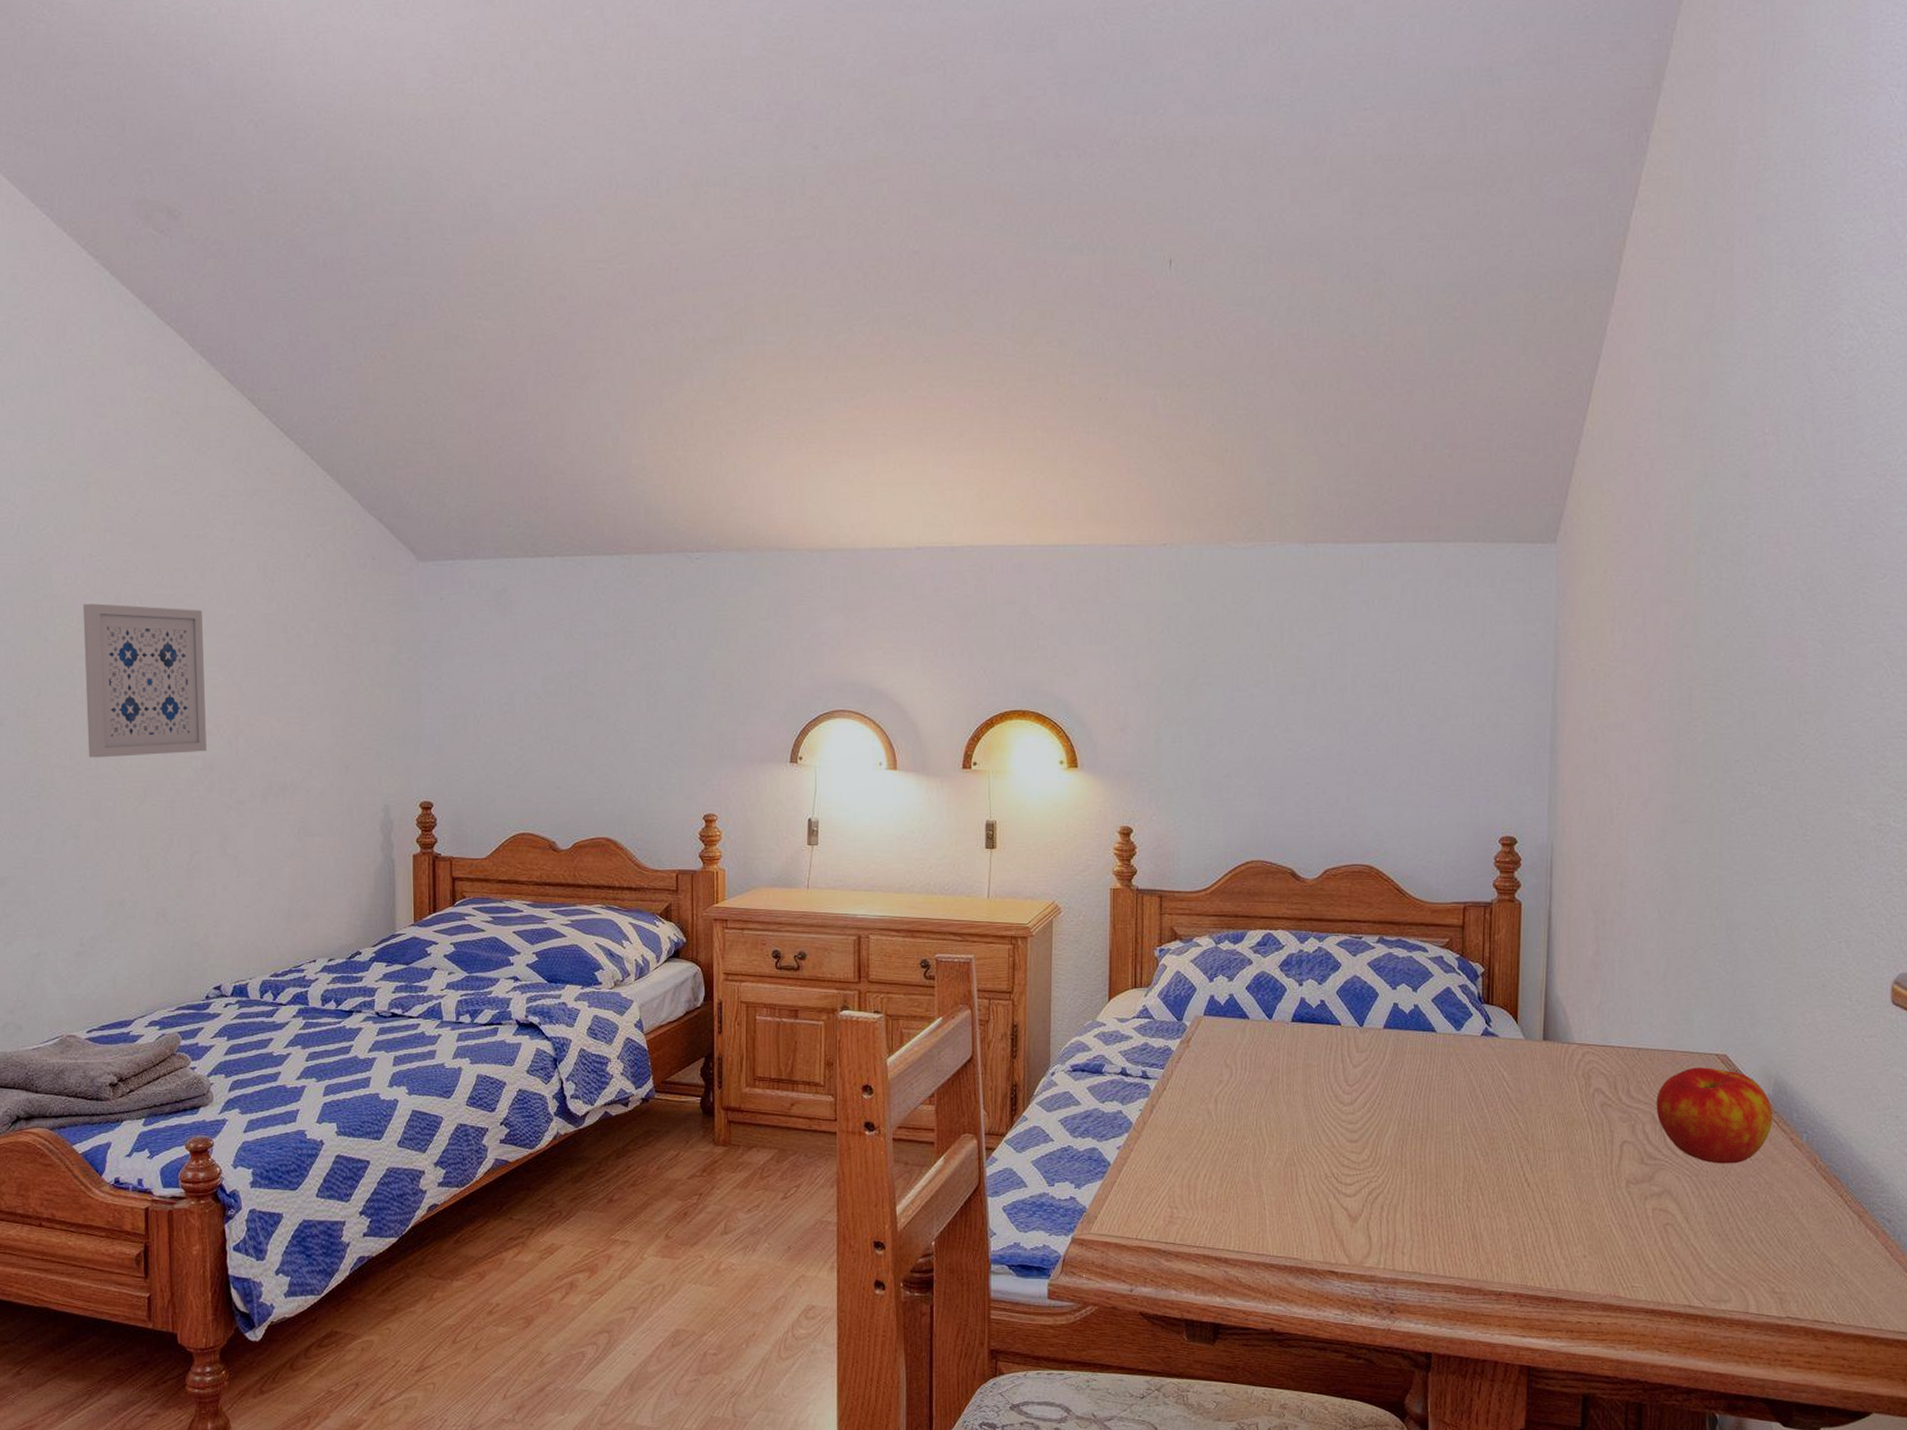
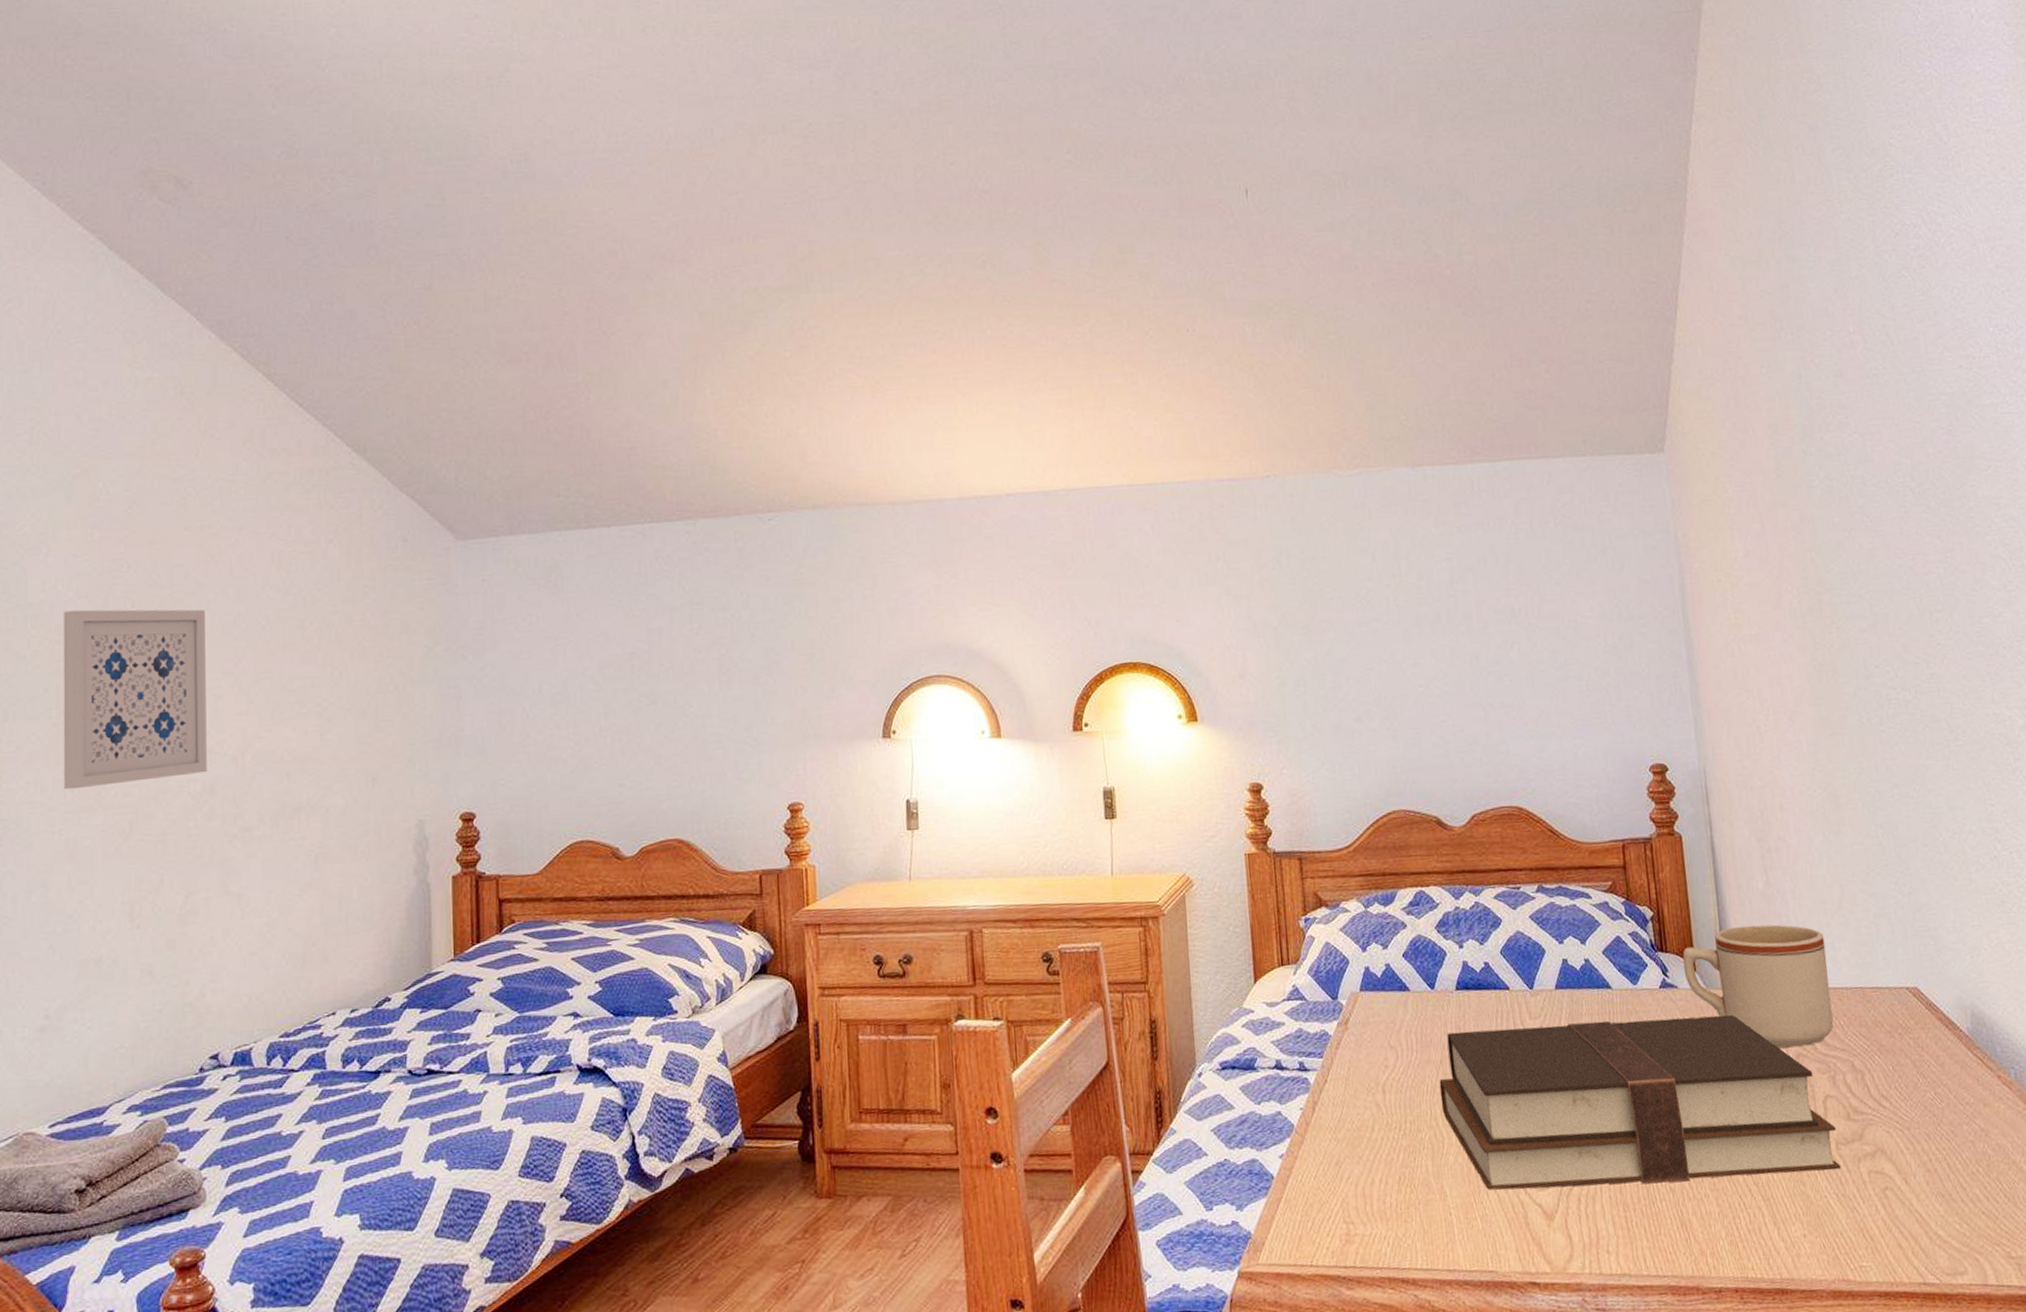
bible: none [1267,1057,1629,1205] -> present [1439,1015,1842,1191]
mug: none [1506,987,1644,1097] -> present [1682,924,1834,1048]
apple: present [1656,1067,1773,1164] -> none [1852,1003,1977,1113]

